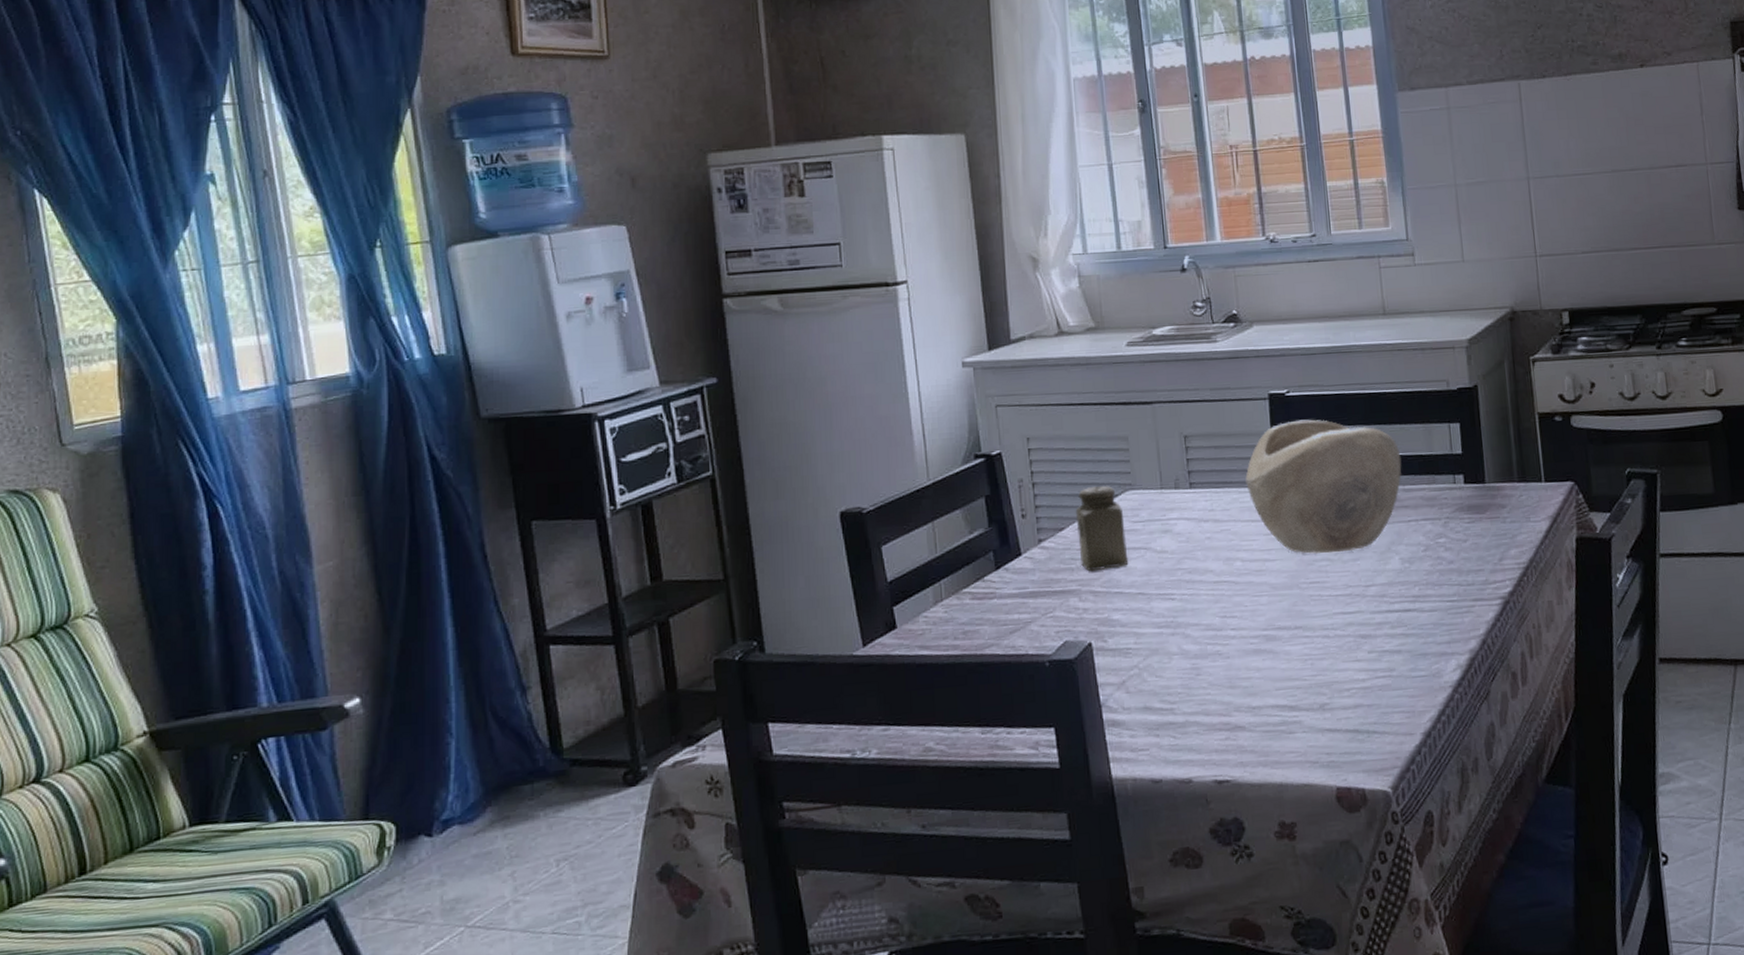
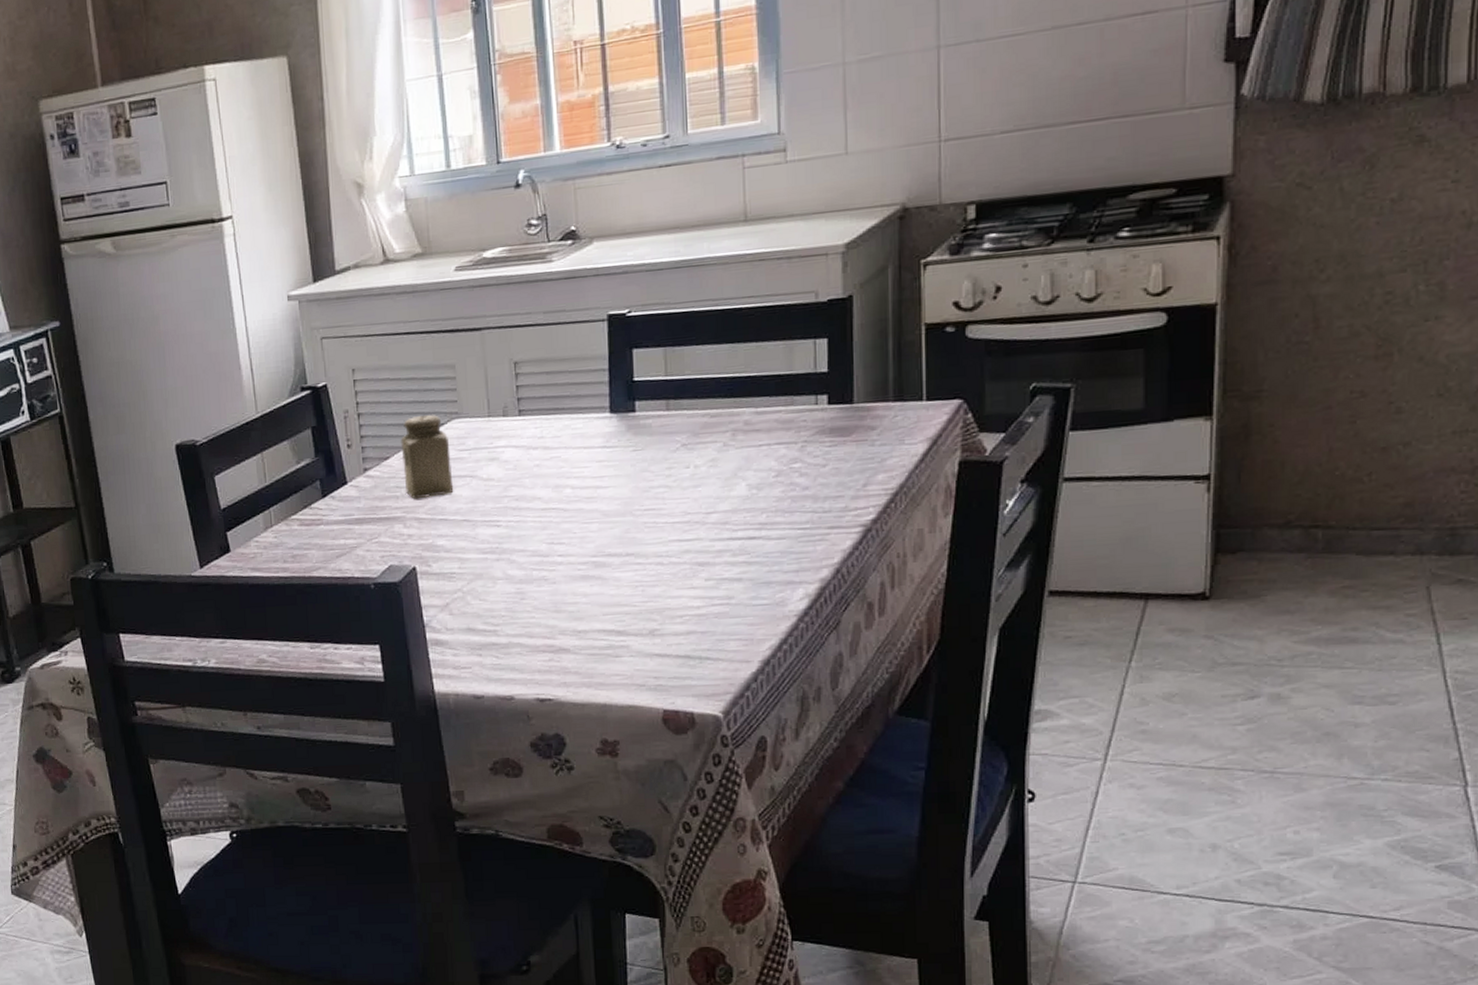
decorative bowl: present [1245,419,1402,555] -> none [579,340,756,481]

